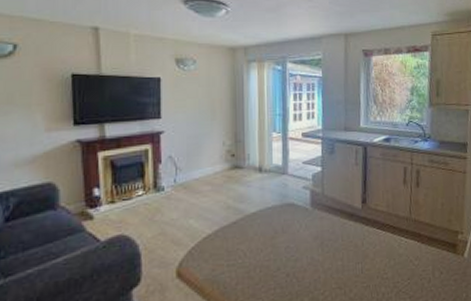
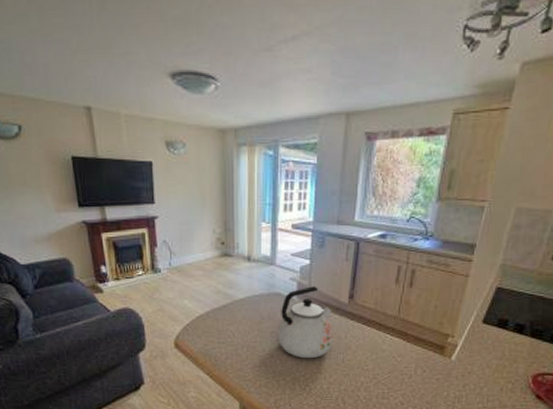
kettle: none [293,193,350,274] -> present [278,286,334,359]

